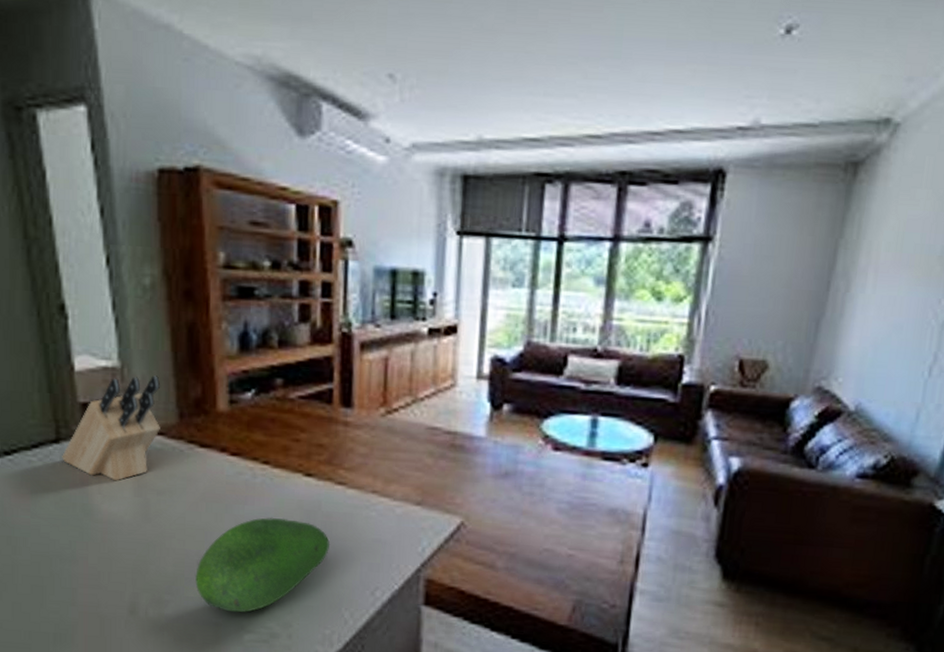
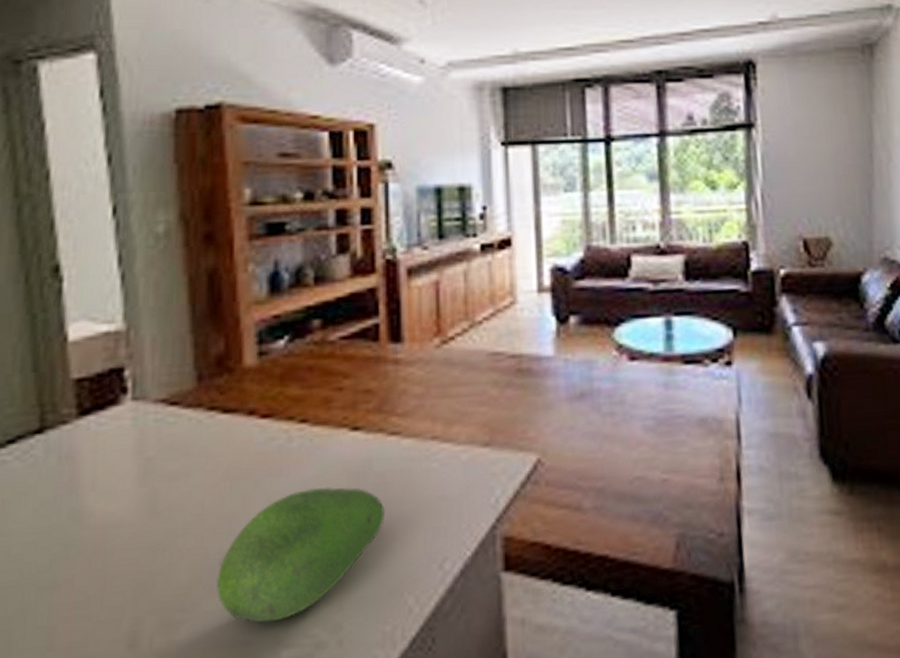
knife block: present [62,375,160,481] -> none [46,334,174,472]

